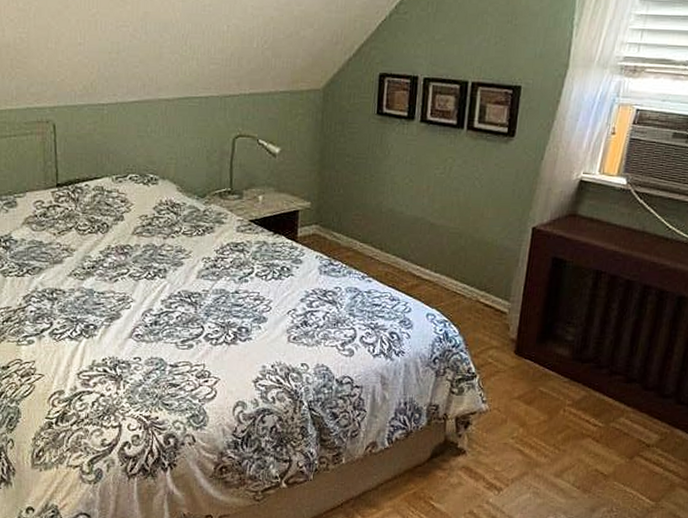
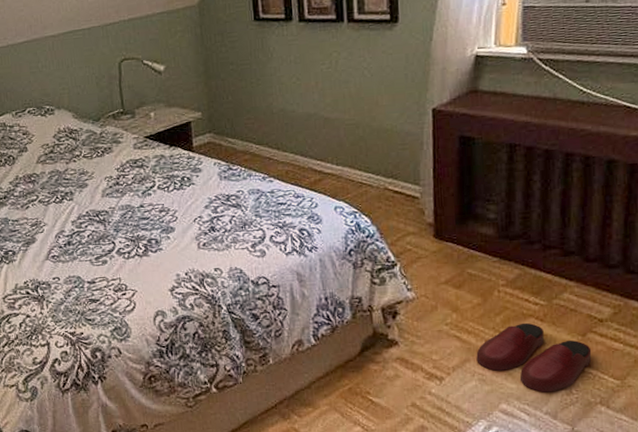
slippers: none [534,442,636,509] -> present [476,322,592,393]

